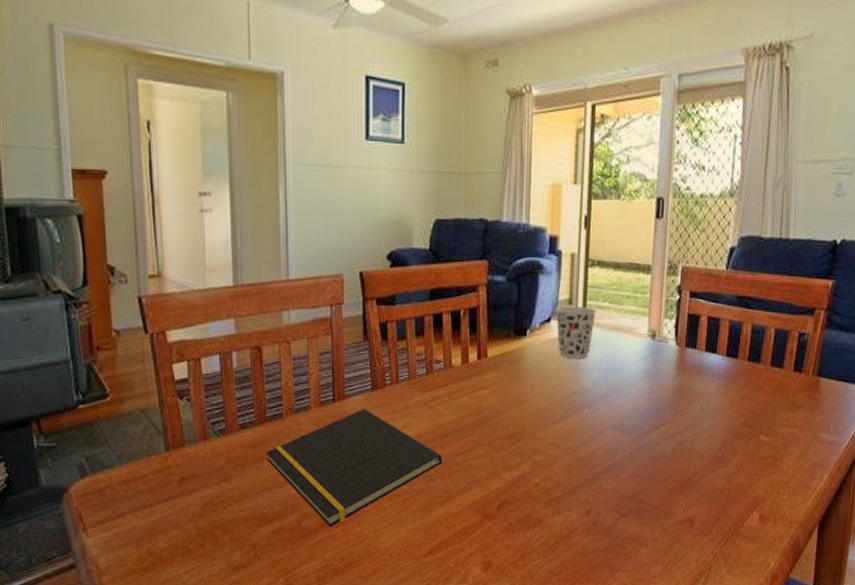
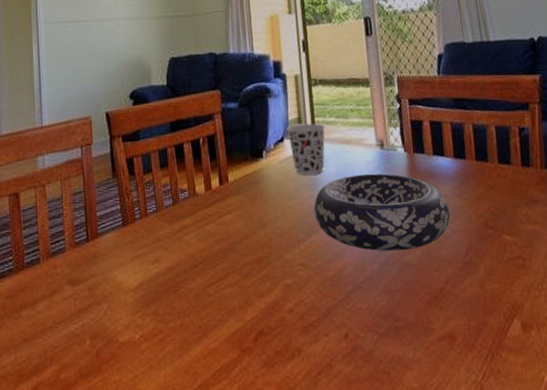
notepad: present [266,409,442,527] -> none [24,246,195,378]
decorative bowl: none [573,363,712,439] -> present [314,173,450,252]

